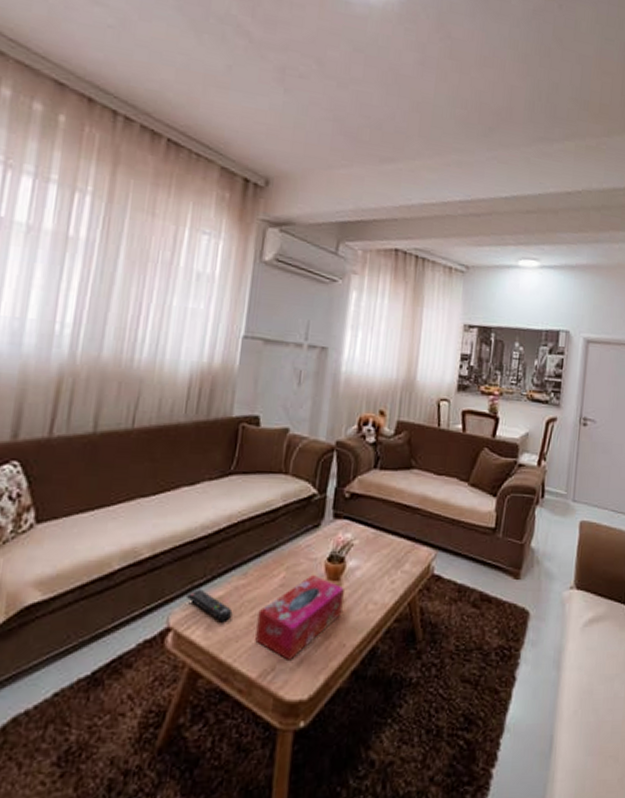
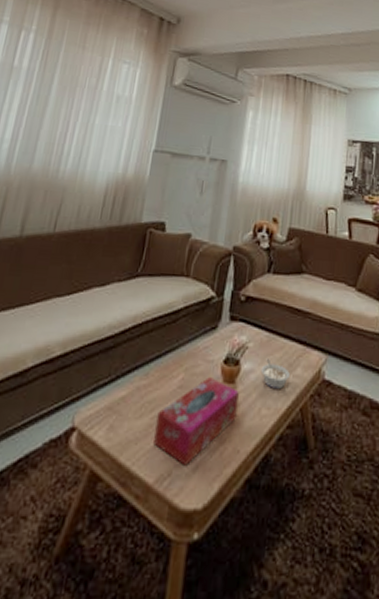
remote control: present [185,589,233,623] -> none [91,388,134,424]
legume: none [367,556,398,584] -> present [260,359,290,389]

